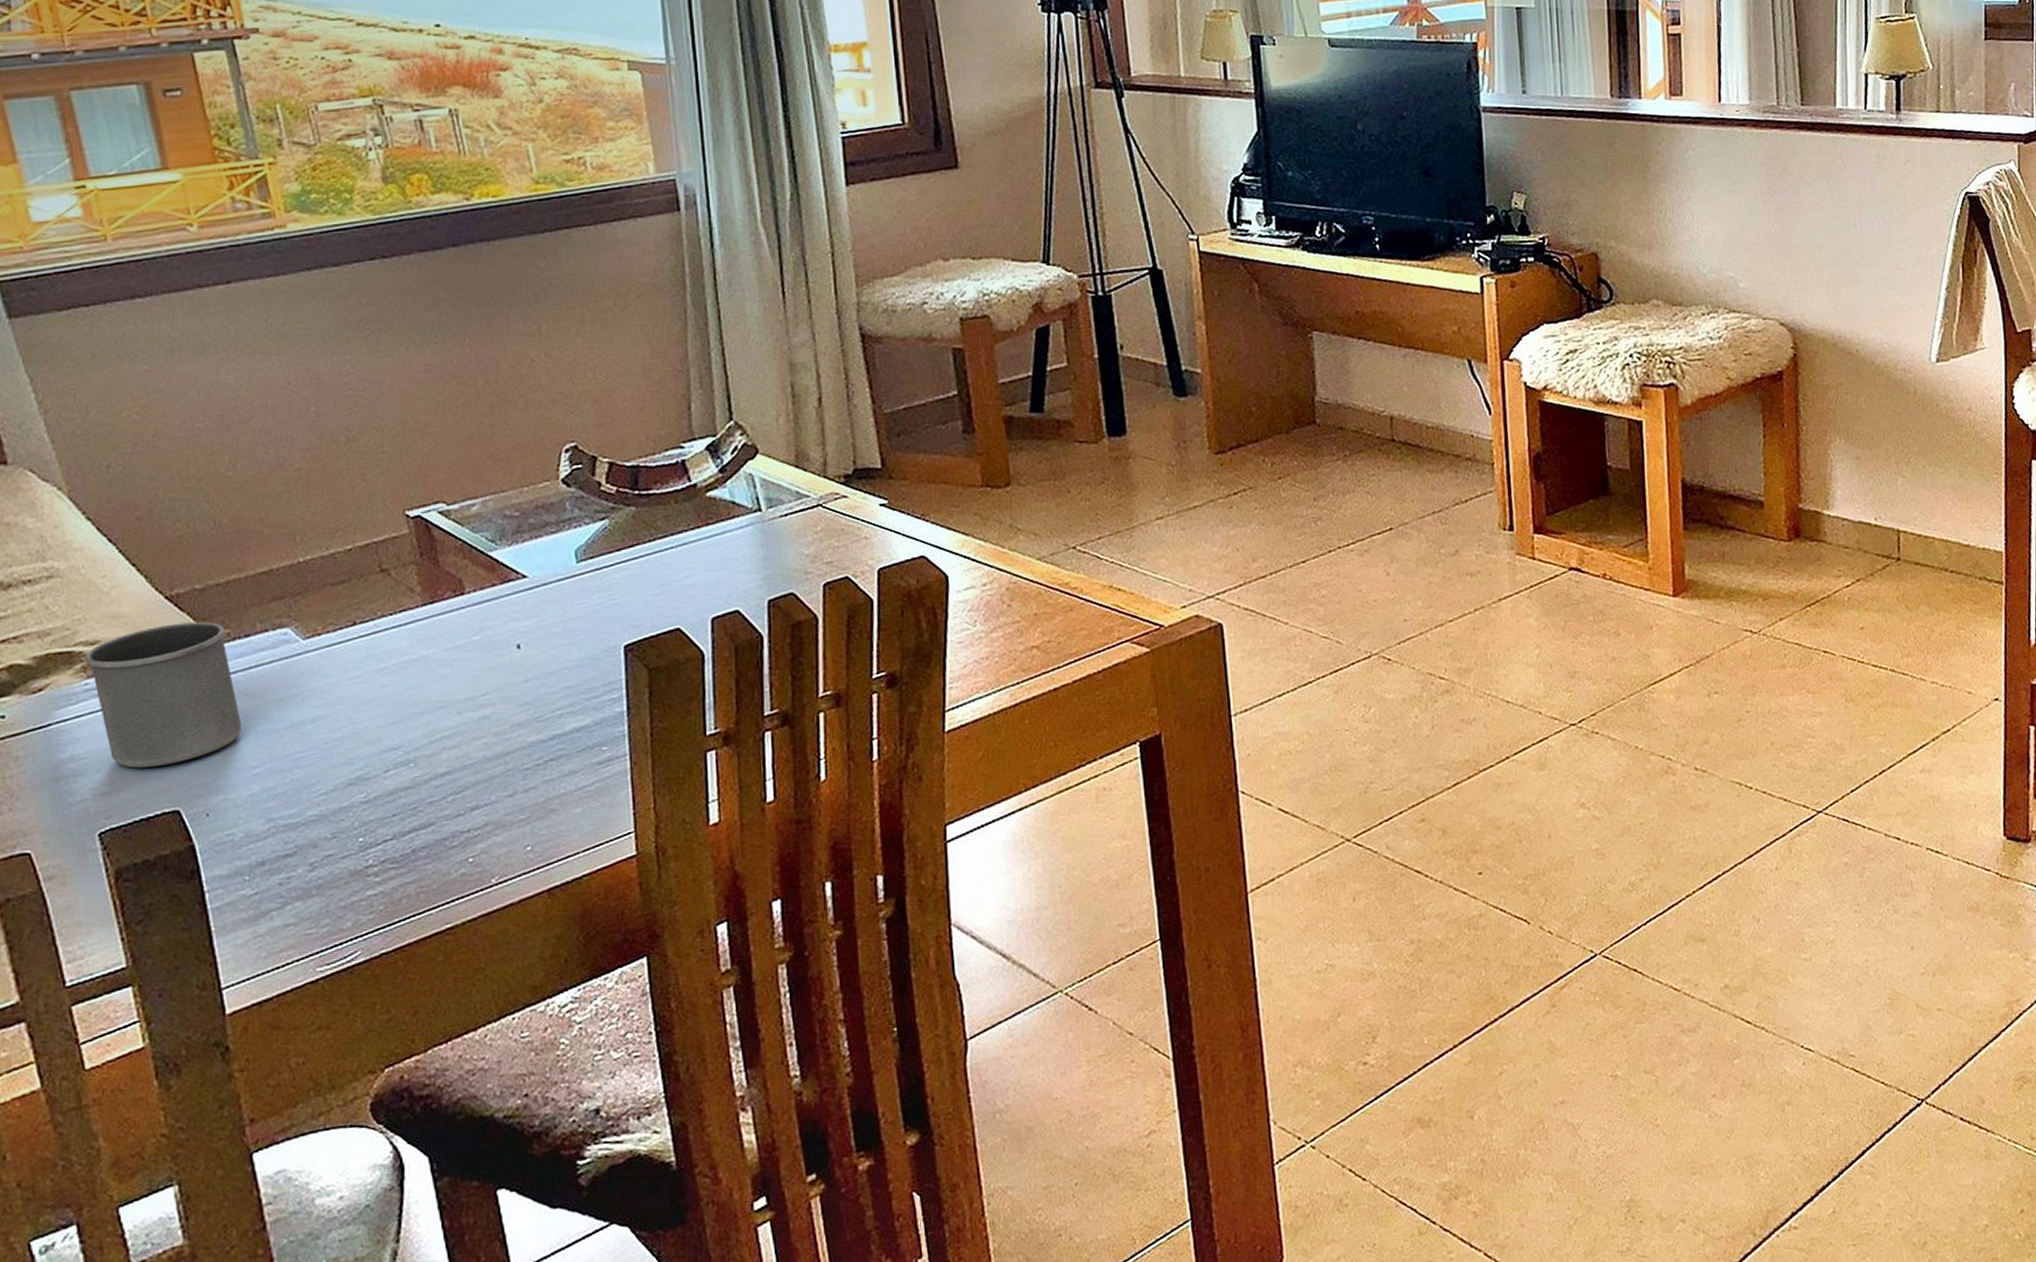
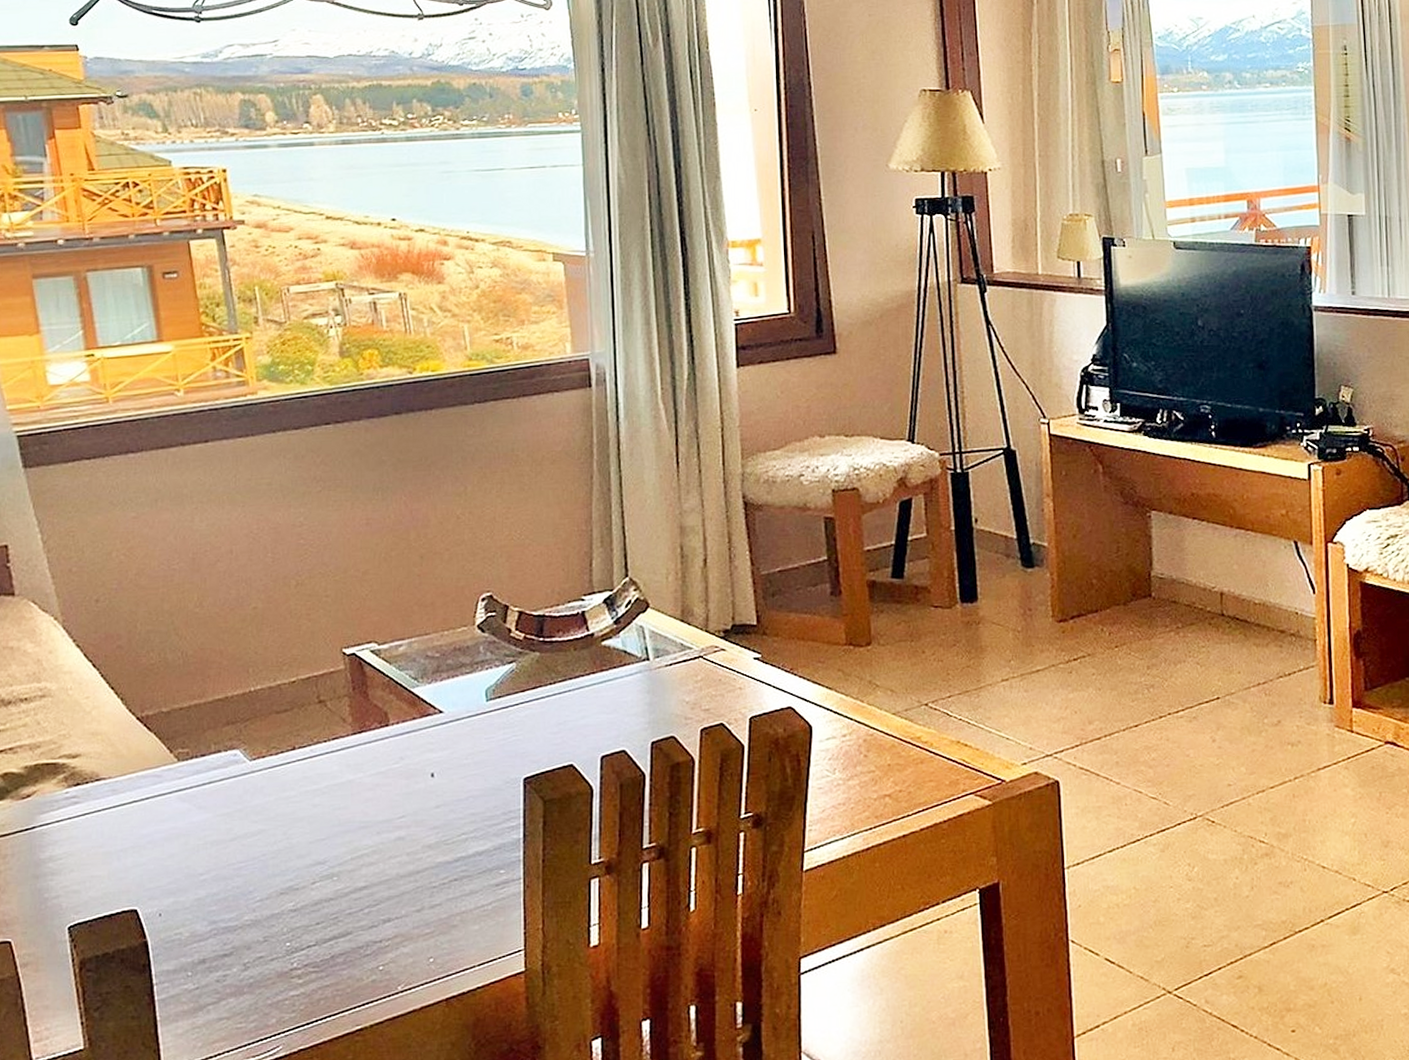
mug: present [85,621,241,768] -> none [67,741,193,870]

